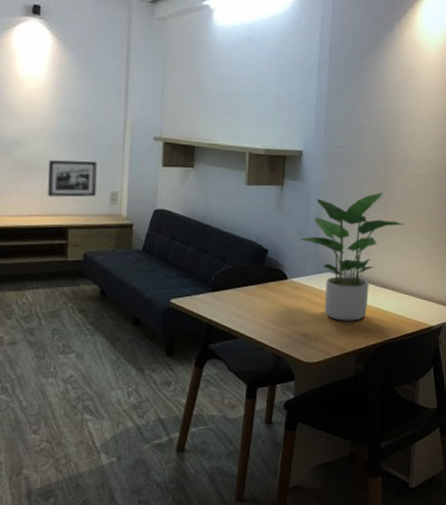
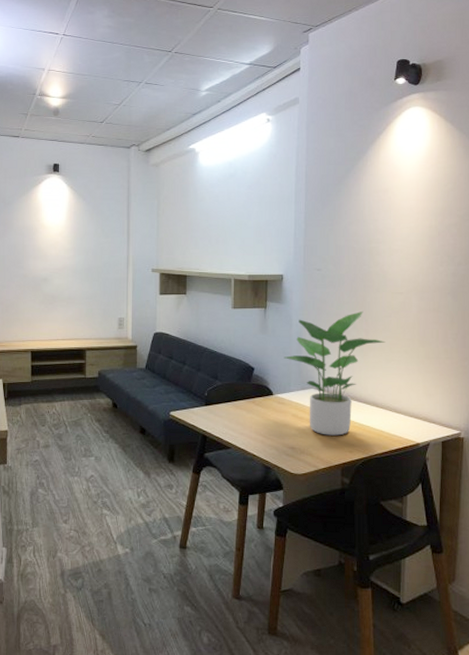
picture frame: present [48,160,97,197] -> none [68,292,107,324]

